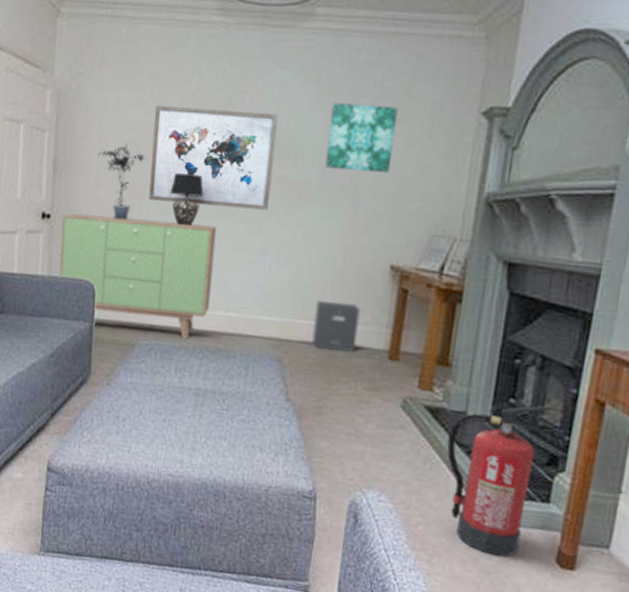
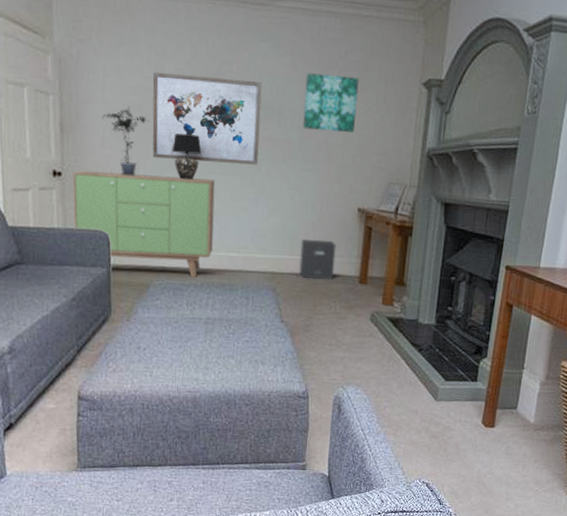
fire extinguisher: present [446,405,553,557] -> none [404,310,478,425]

